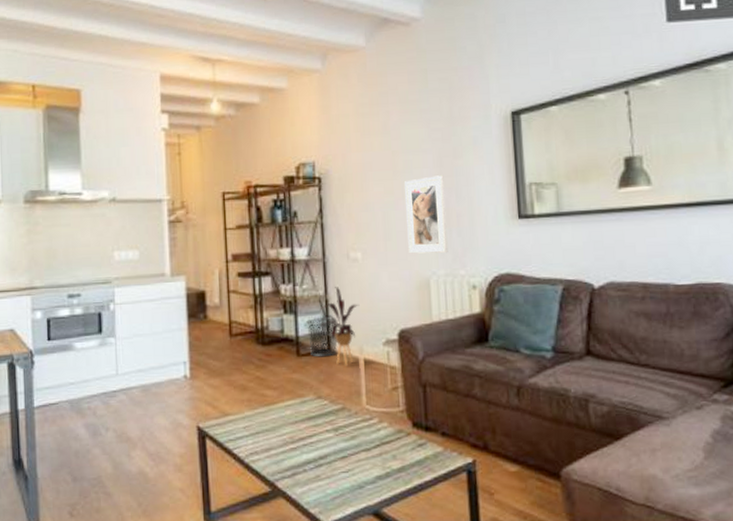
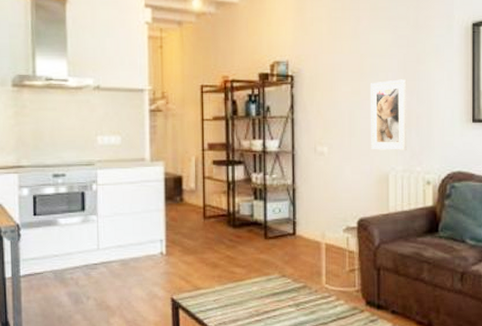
waste bin: present [306,317,338,357] -> none [275,204,303,240]
house plant: present [316,287,360,366] -> none [284,177,324,249]

